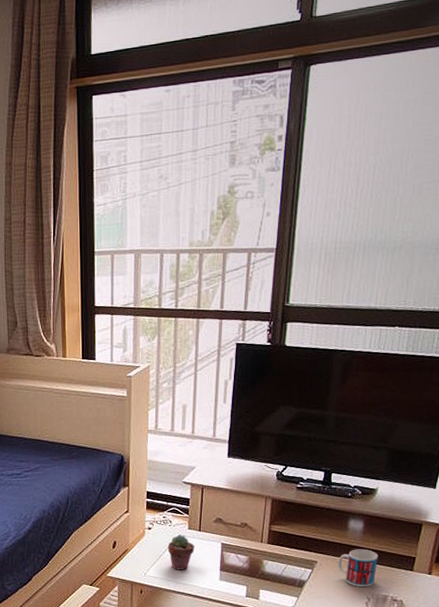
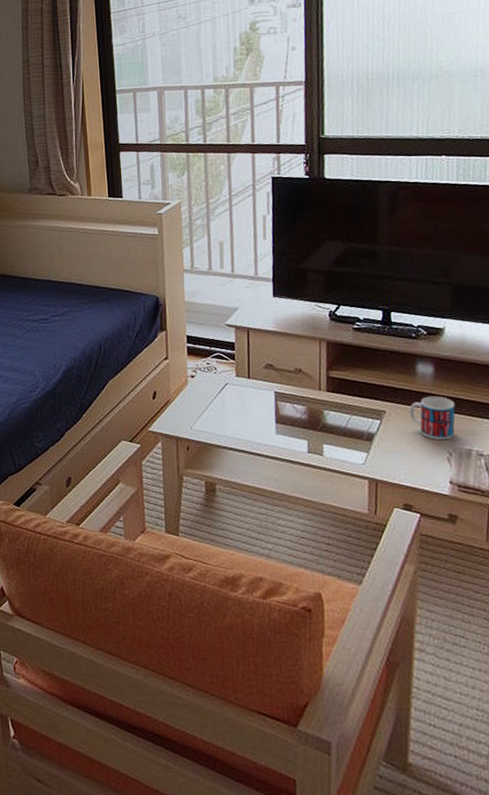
potted succulent: present [167,534,195,570] -> none [214,382,245,423]

